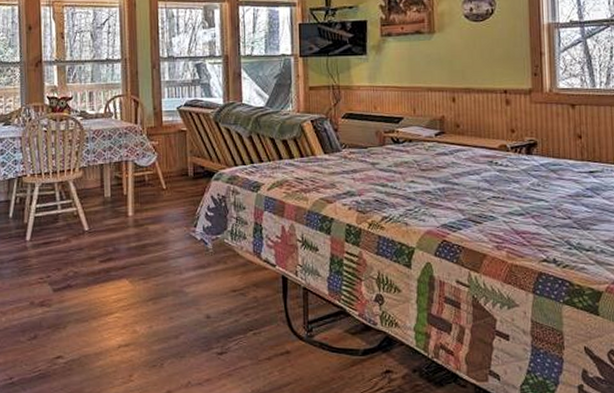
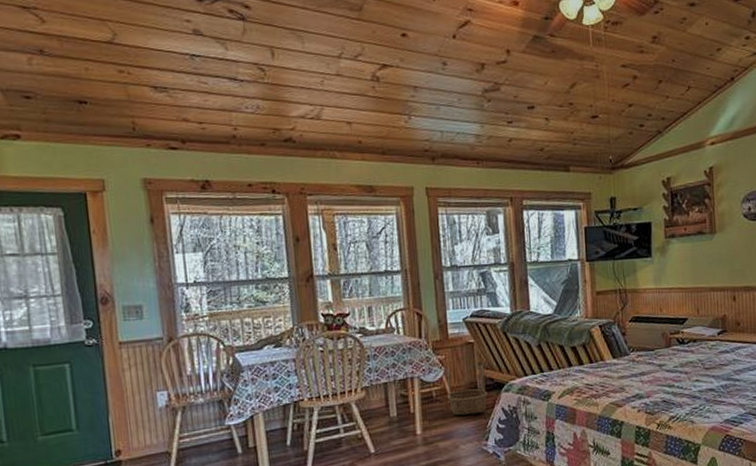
basket: none [159,153,198,201] -> present [447,365,488,416]

